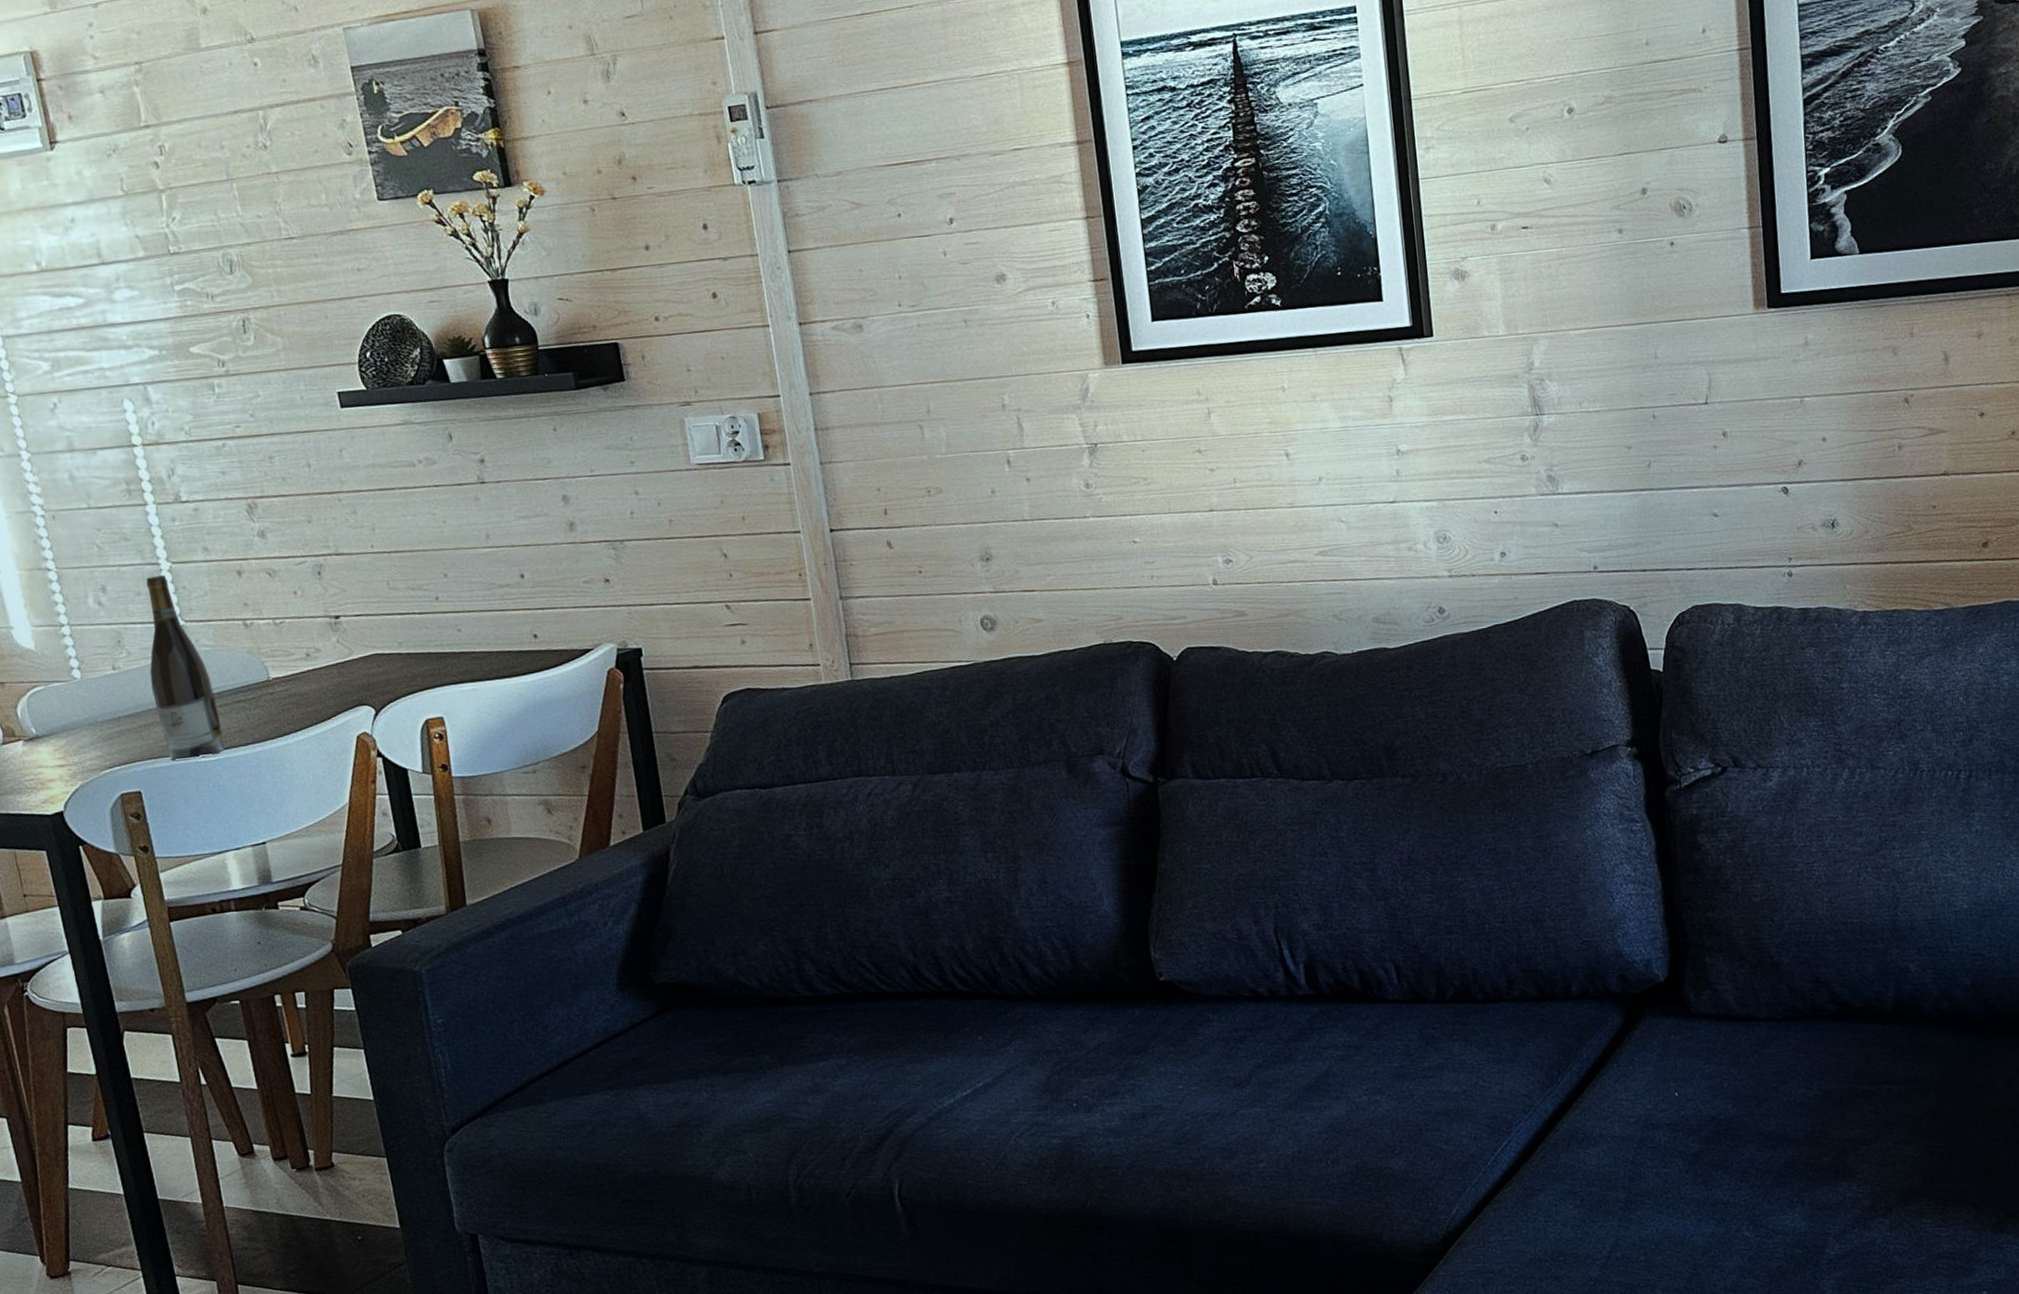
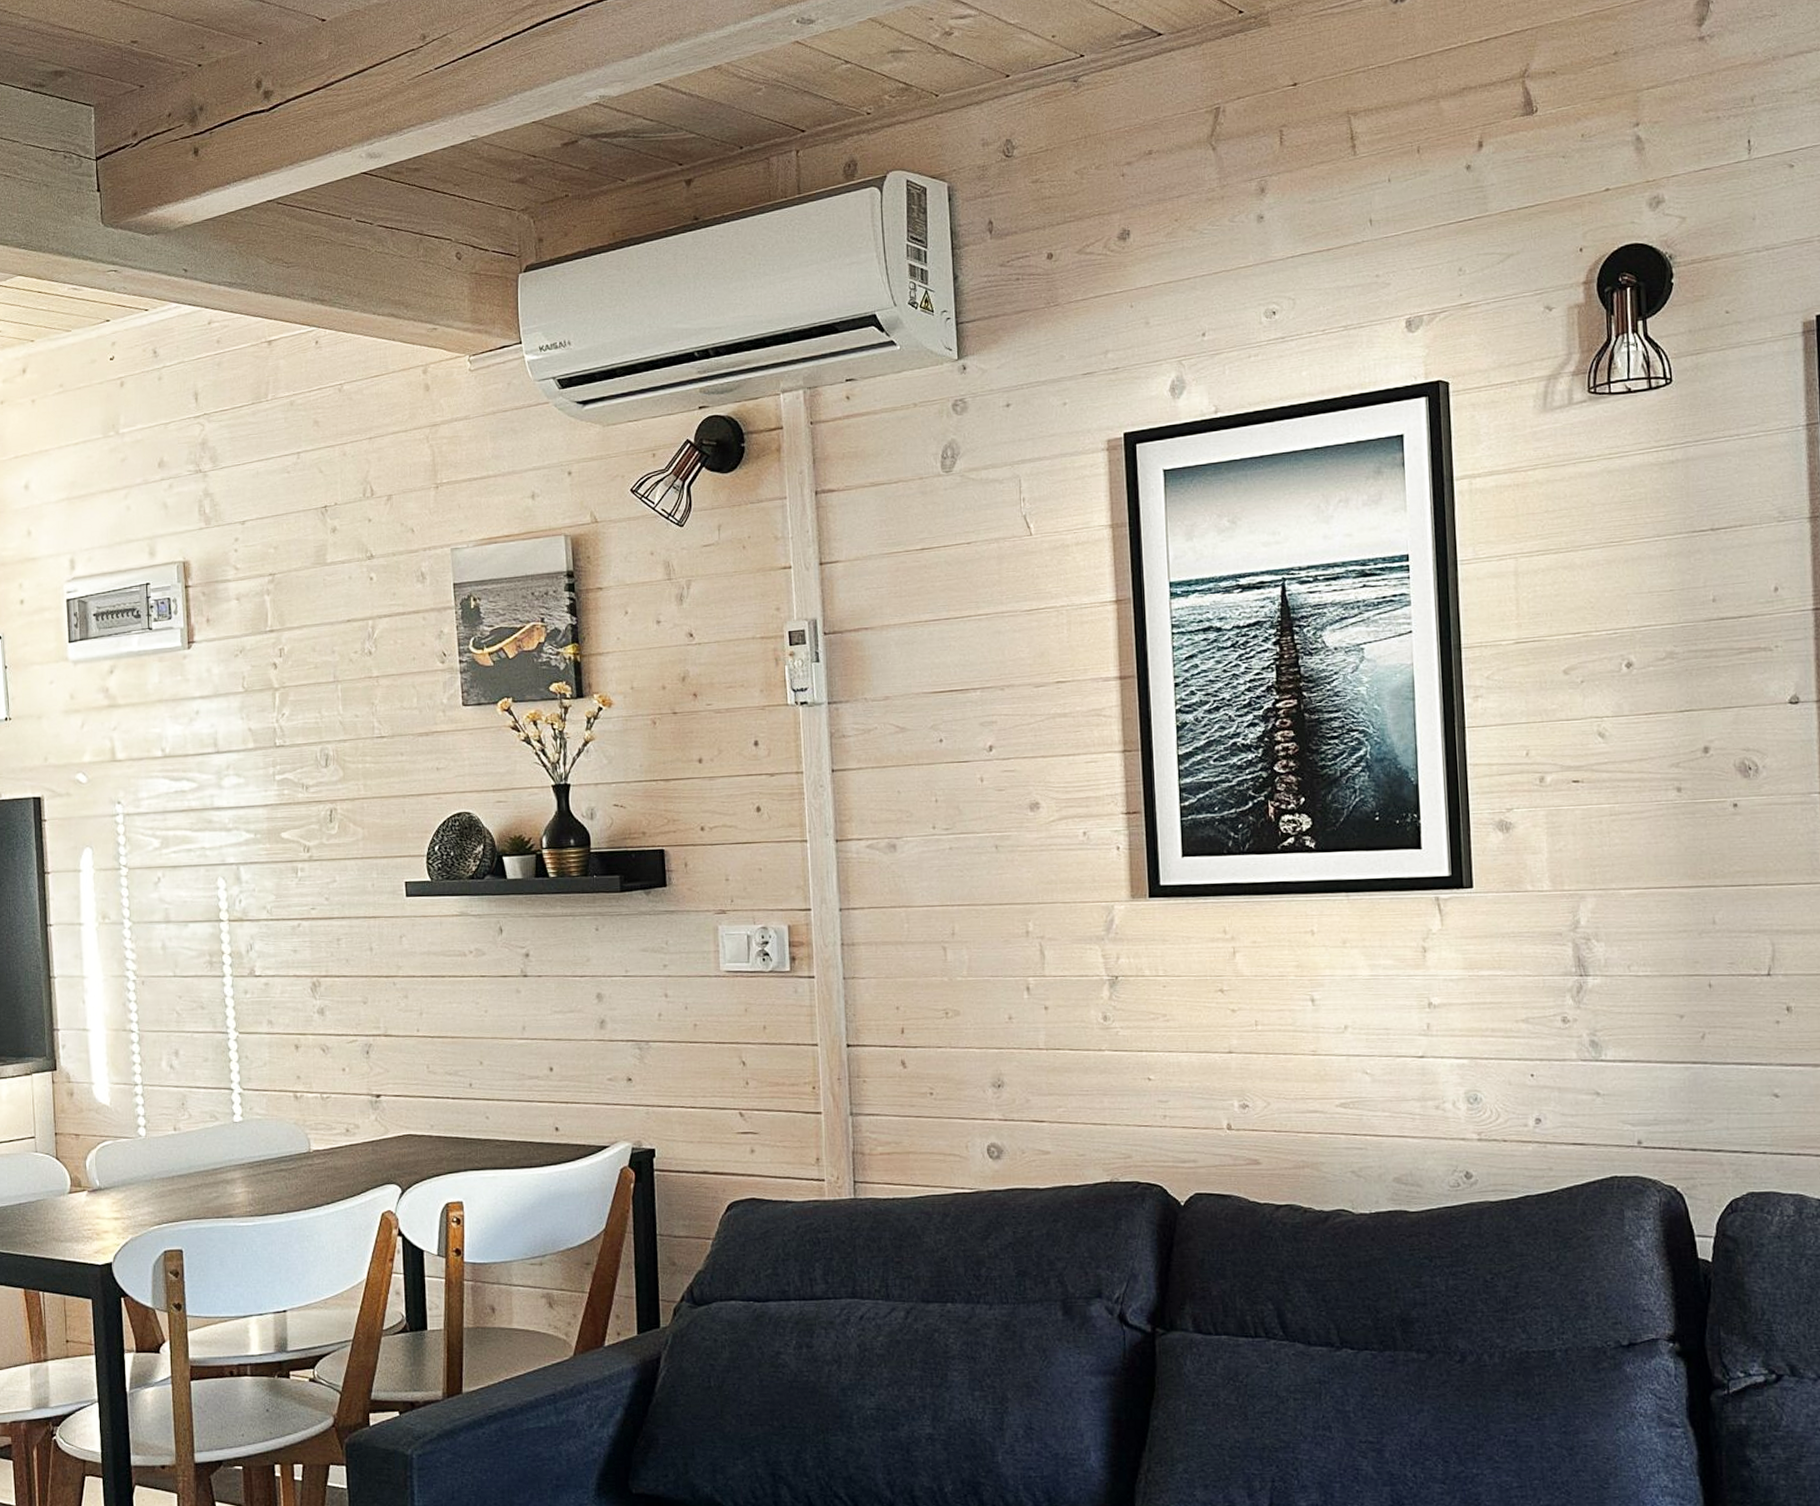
wine bottle: present [146,574,226,762] -> none [205,1043,263,1224]

